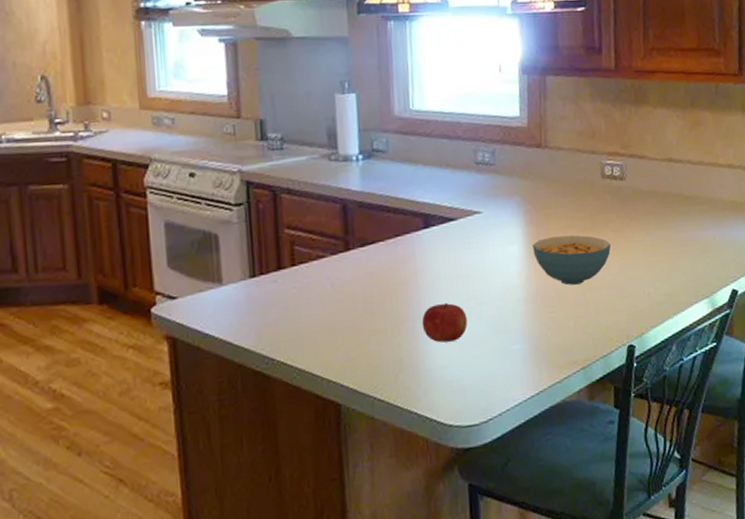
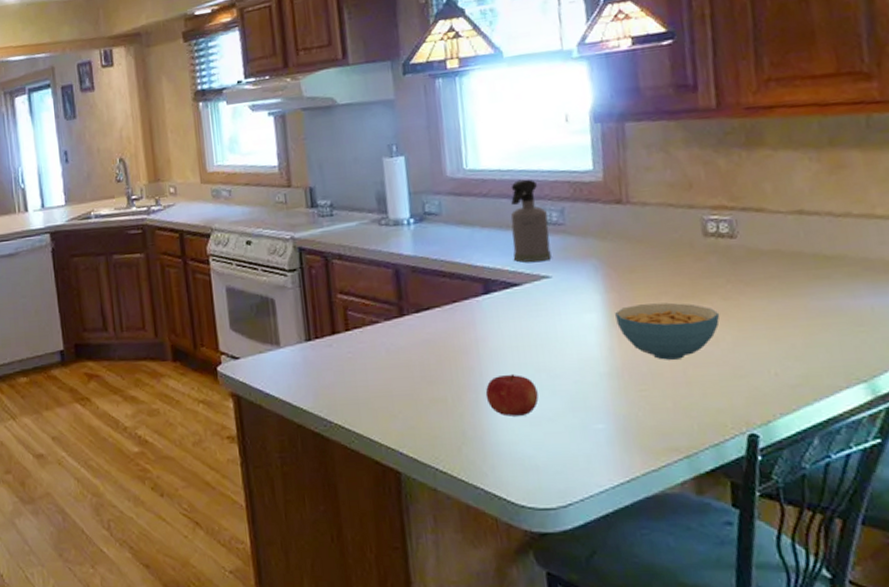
spray bottle: none [449,121,483,199] -> present [510,179,552,263]

